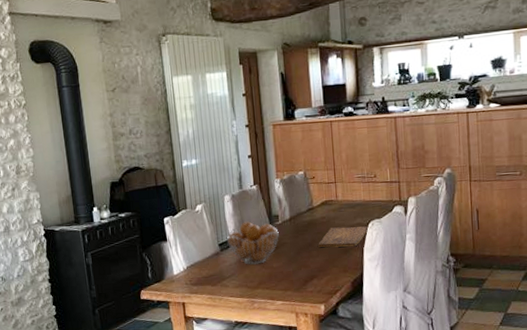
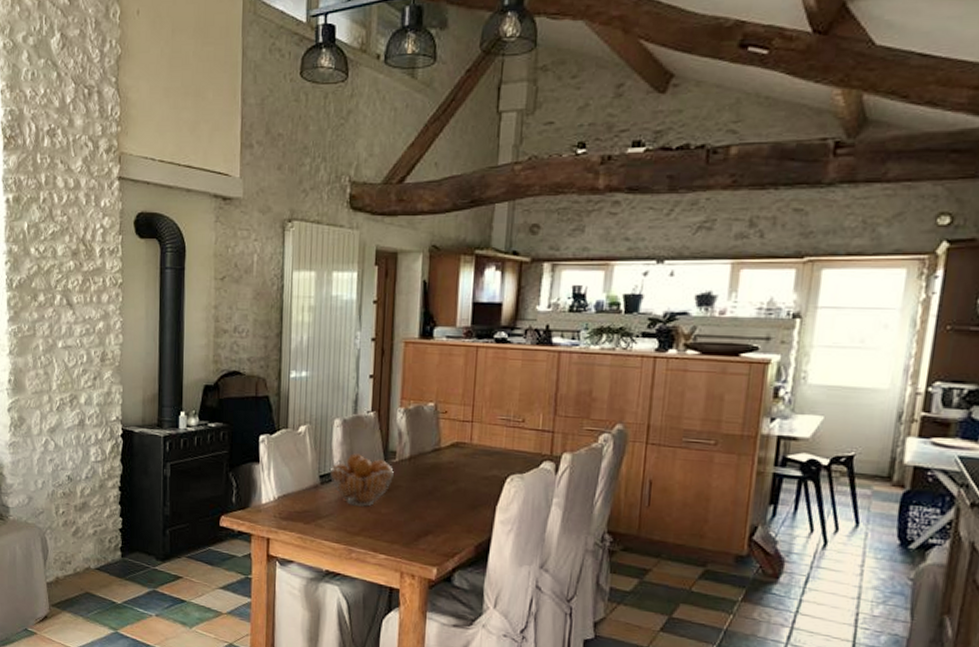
cutting board: present [318,226,369,248] -> none [440,476,507,504]

